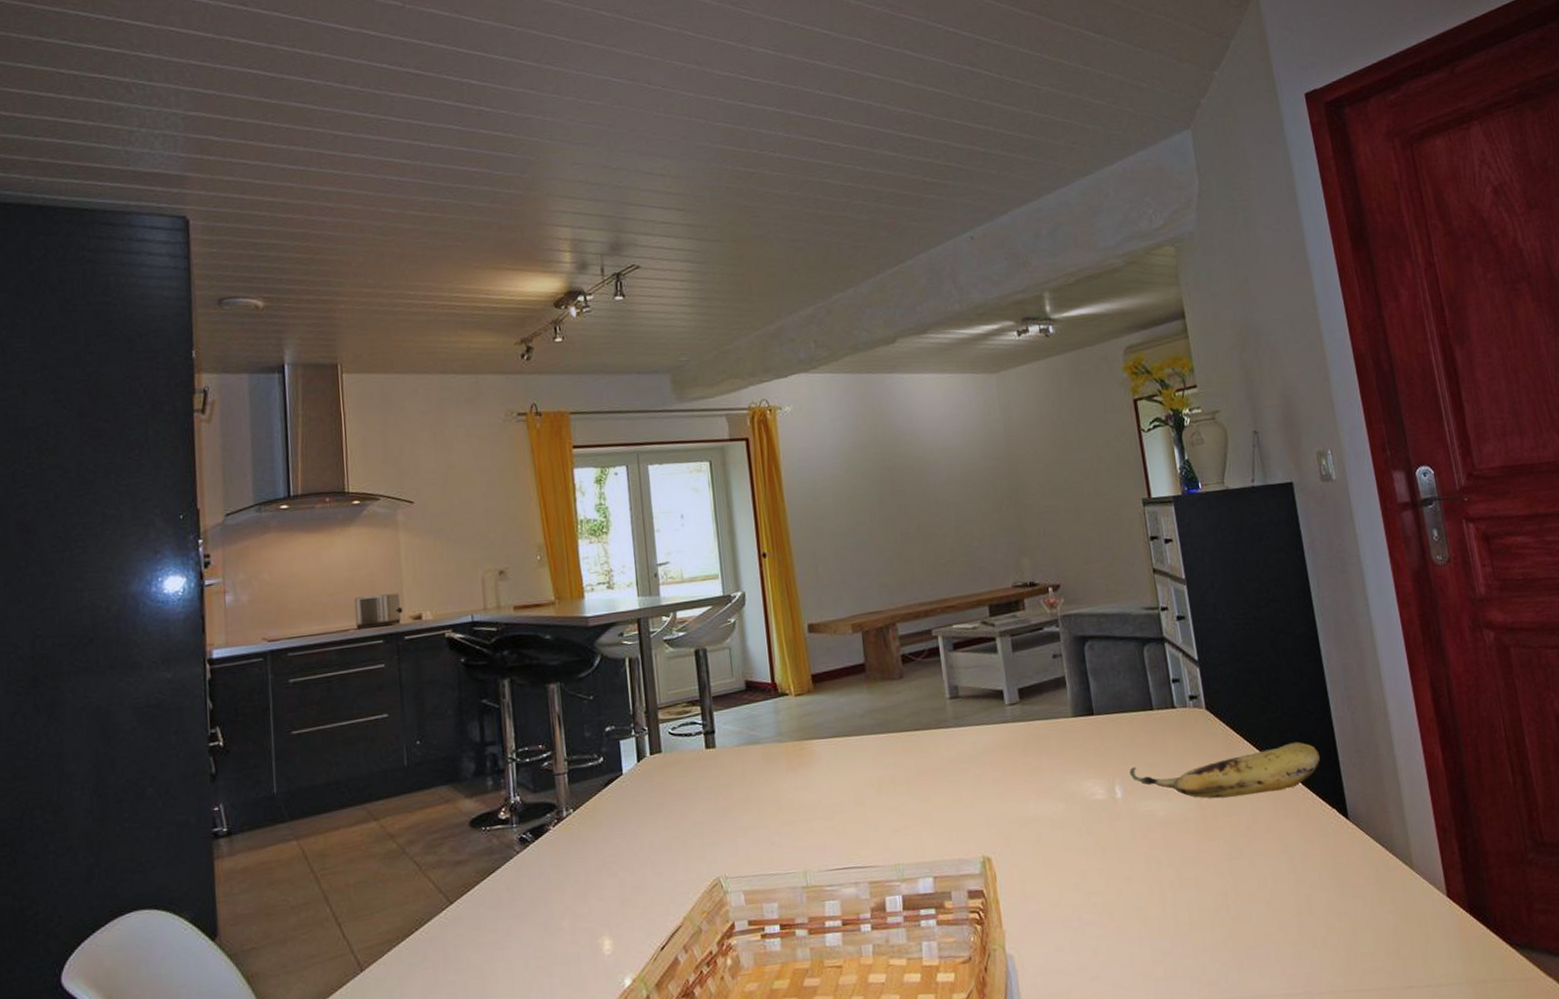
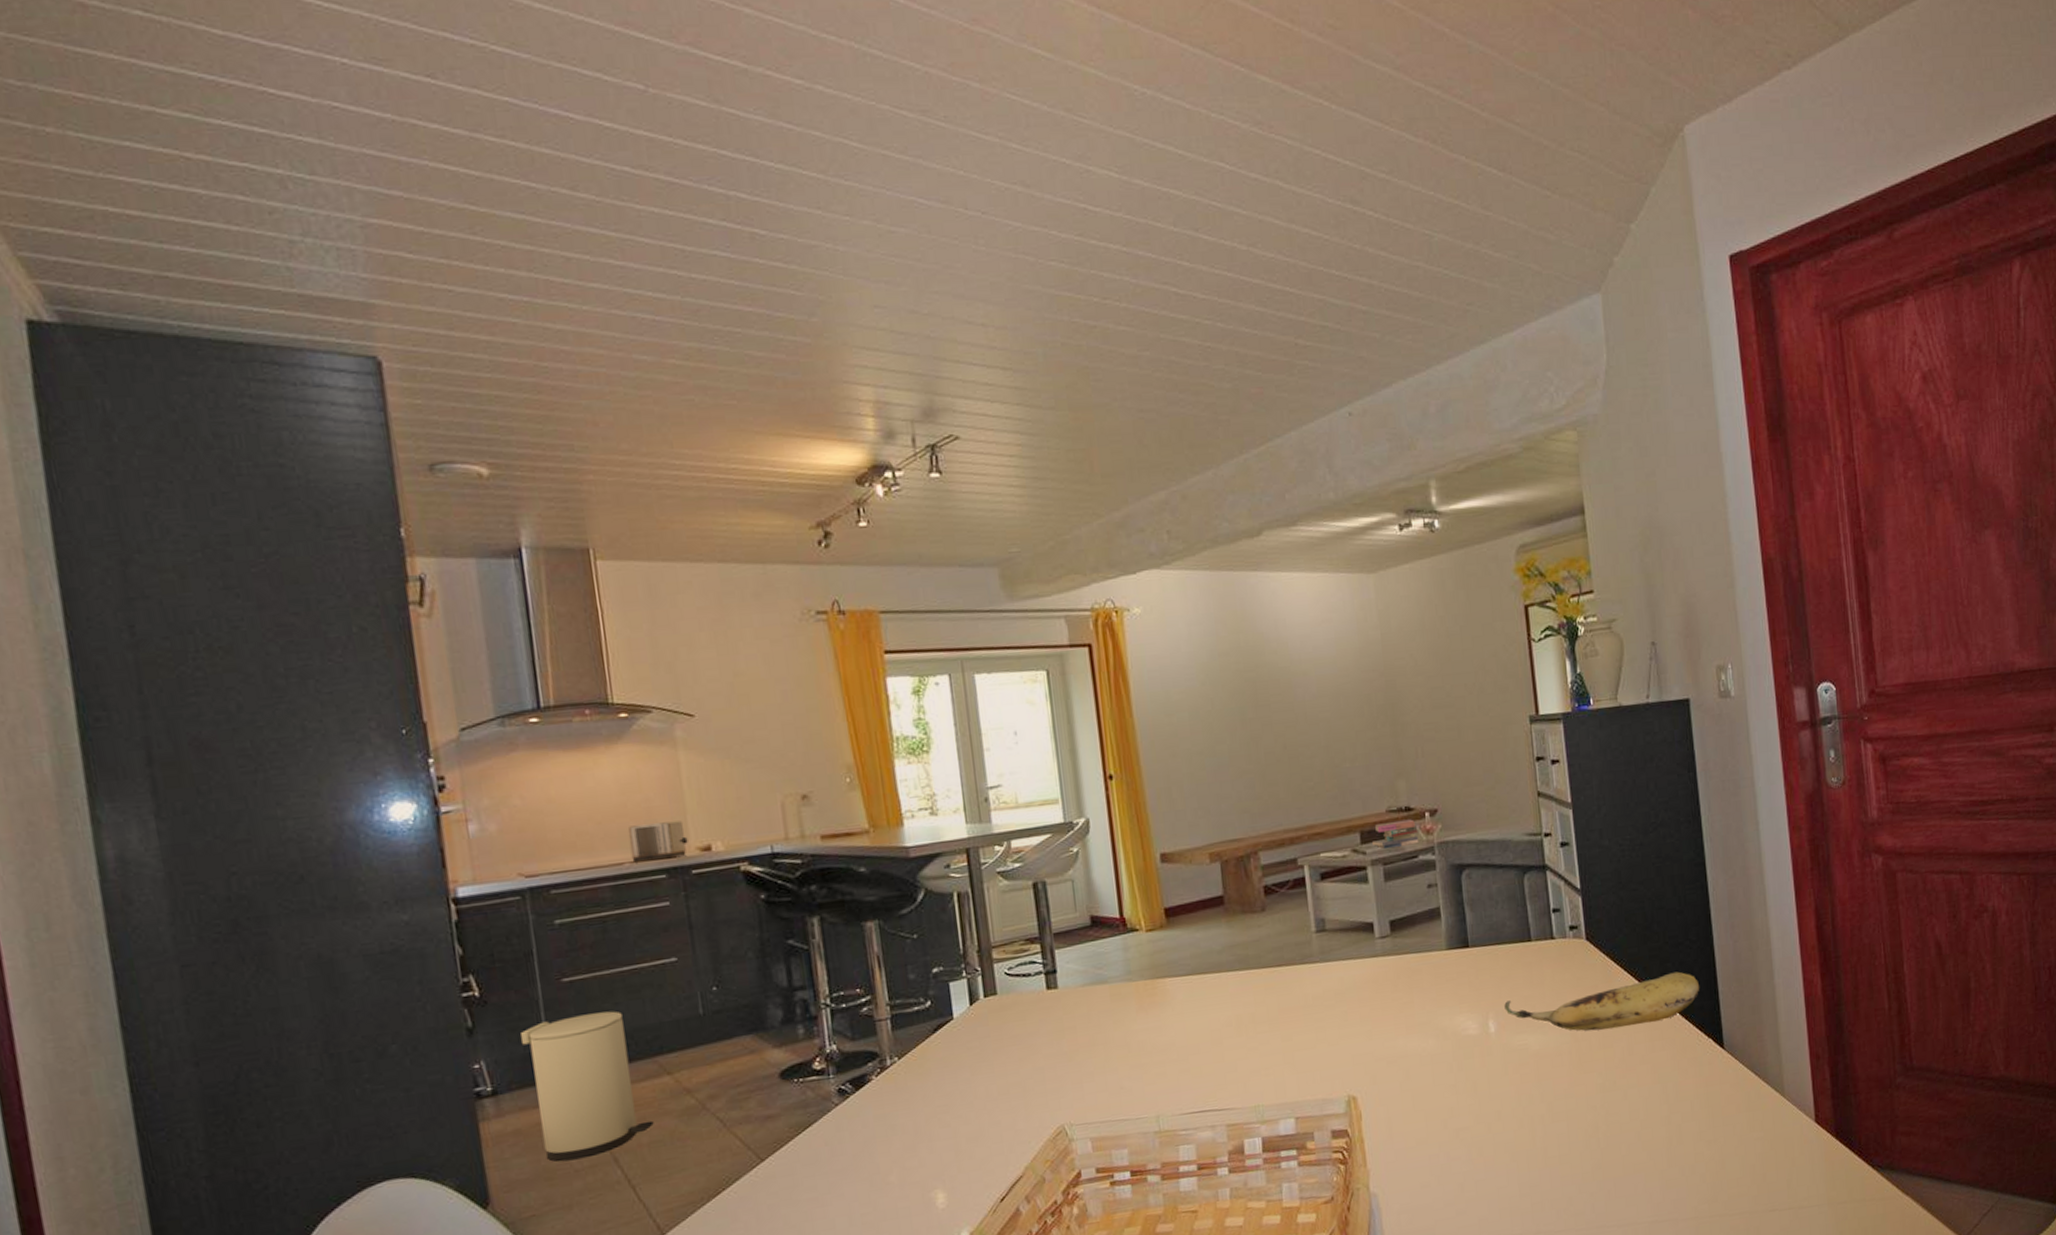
pedal bin: none [255,761,360,899] -> present [521,1011,654,1162]
books: none [1000,593,1044,622] -> present [1372,819,1419,850]

